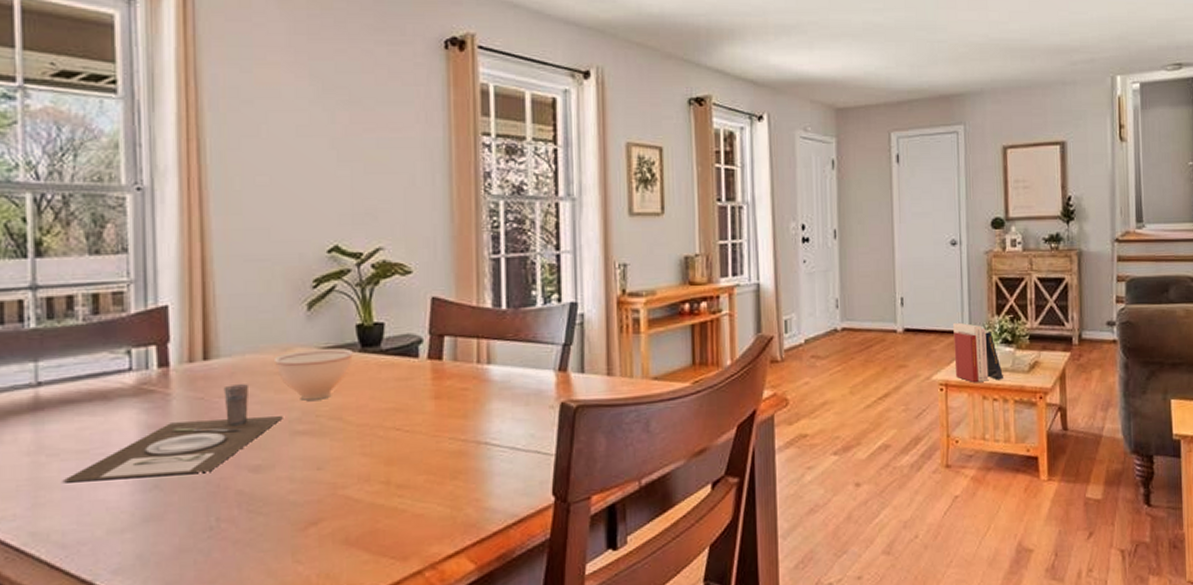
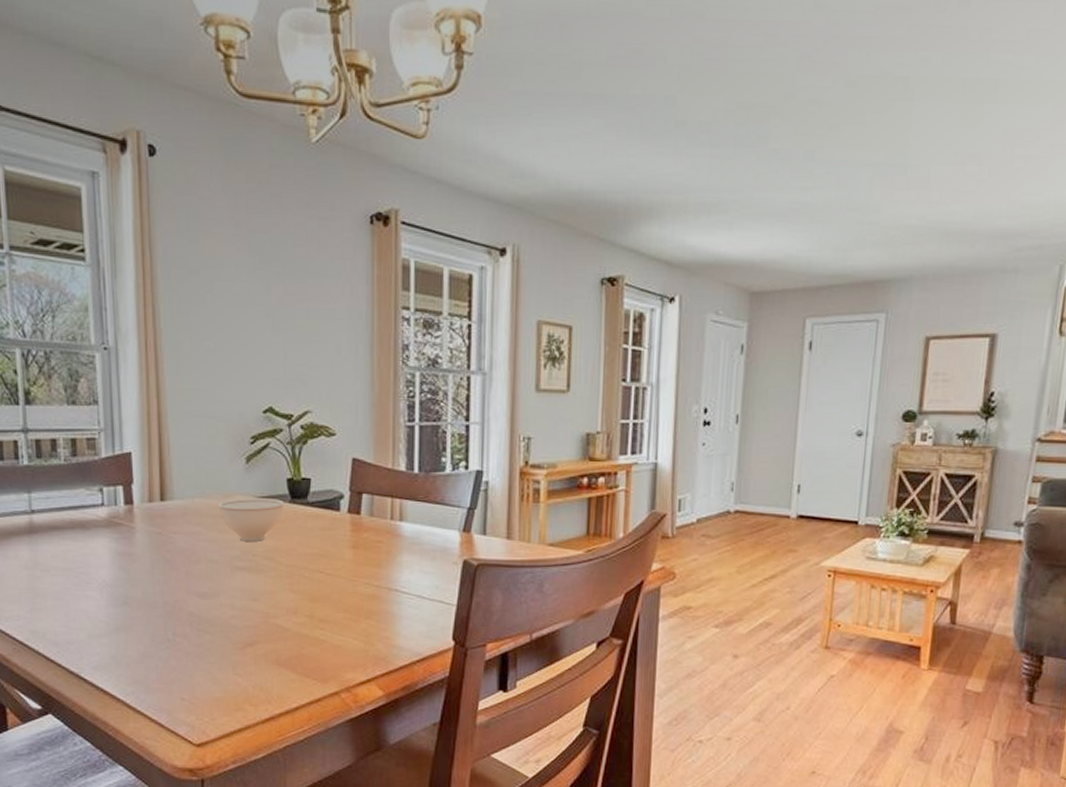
place setting: present [63,384,283,482] -> none [53,524,226,594]
books: present [953,322,1003,383] -> none [845,512,895,572]

